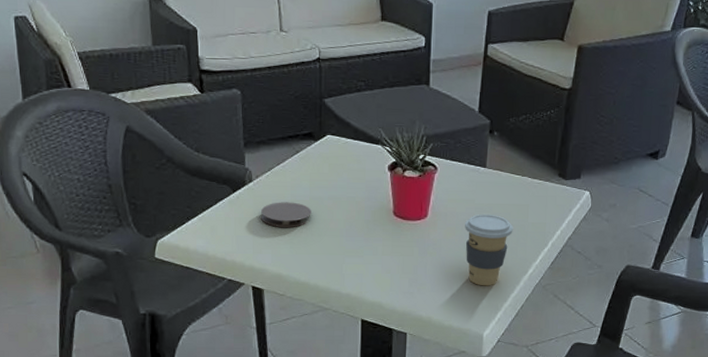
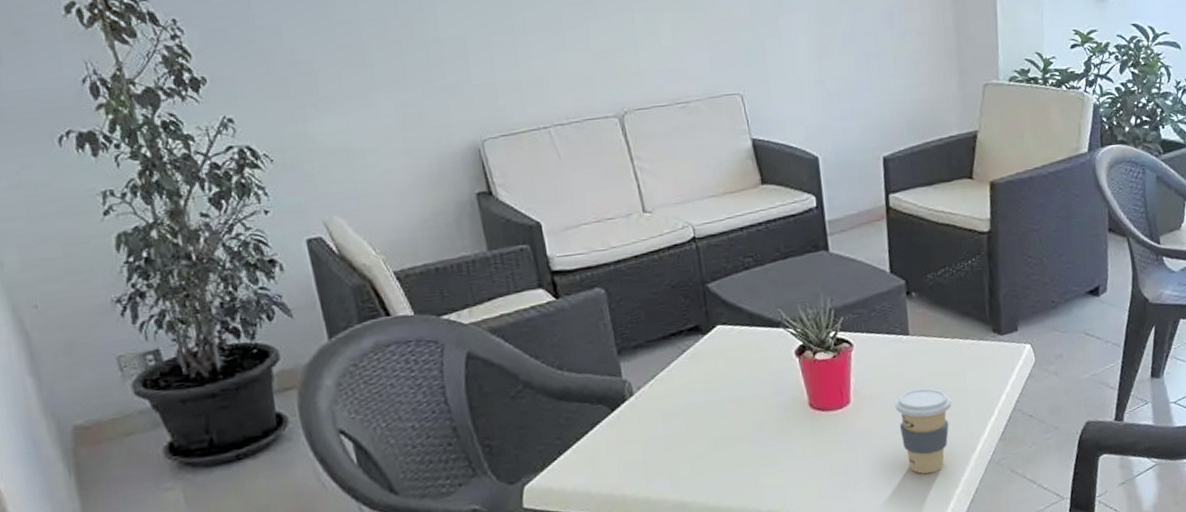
coaster: present [261,202,311,228] -> none [649,411,711,445]

